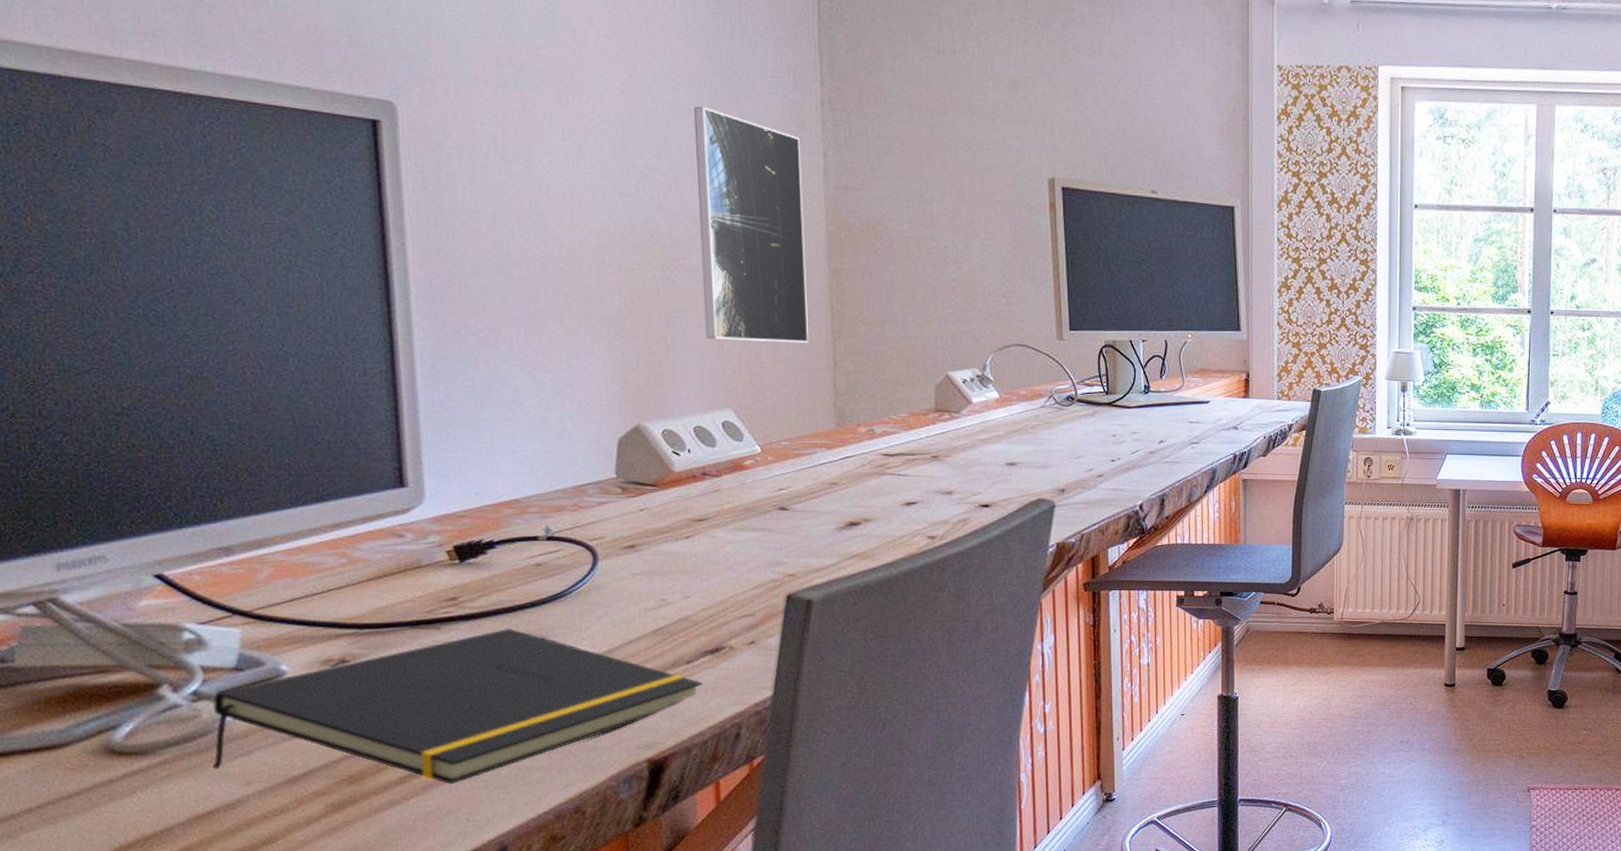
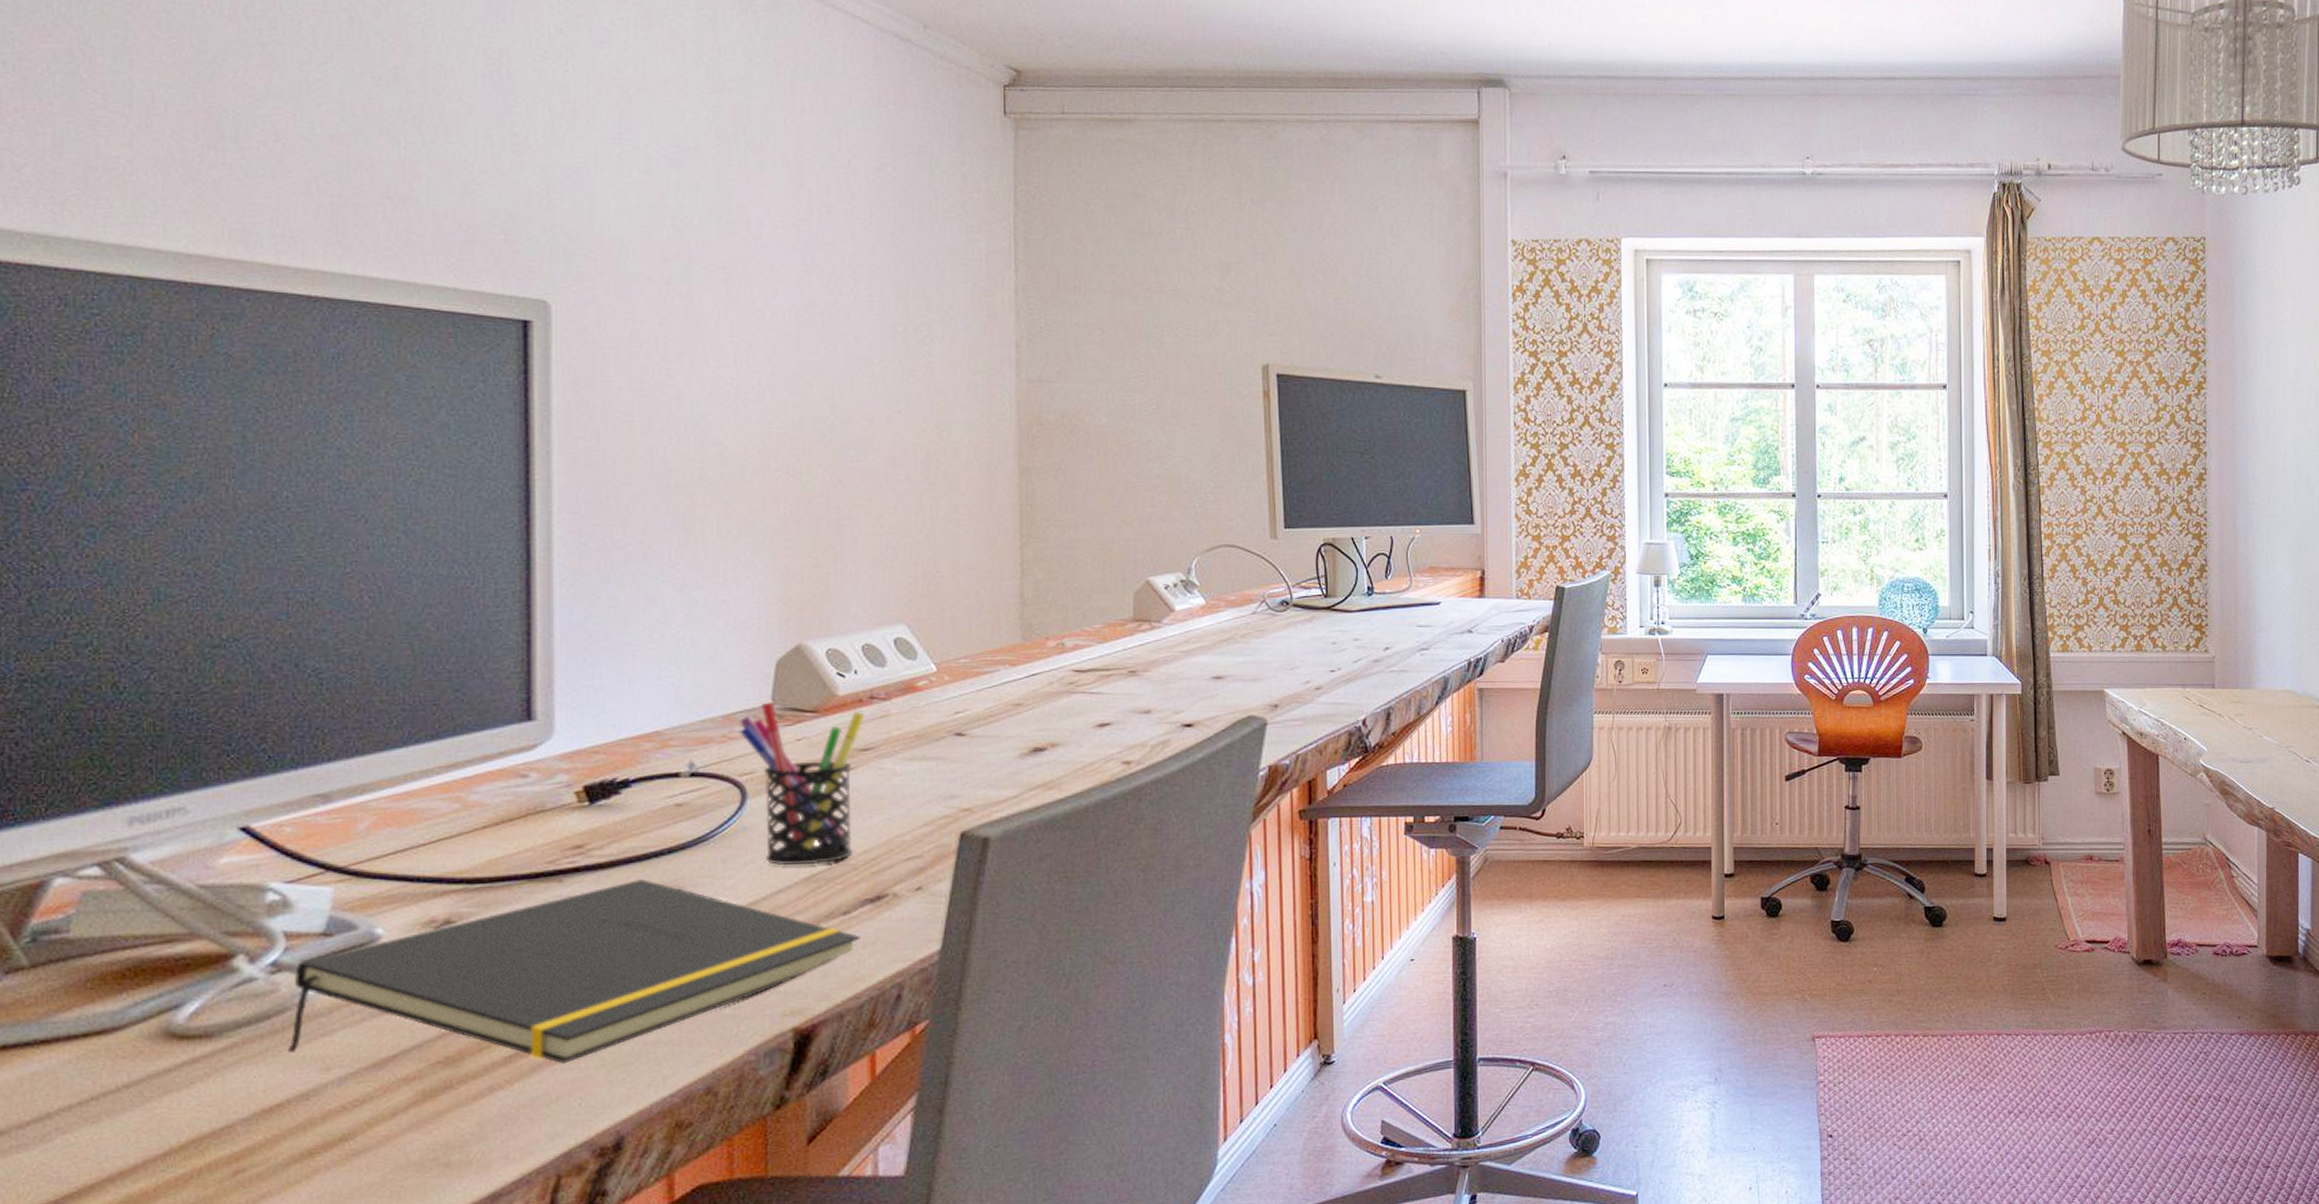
pen holder: none [587,475,700,620] -> present [739,701,866,866]
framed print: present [693,106,809,344] -> none [875,297,994,550]

